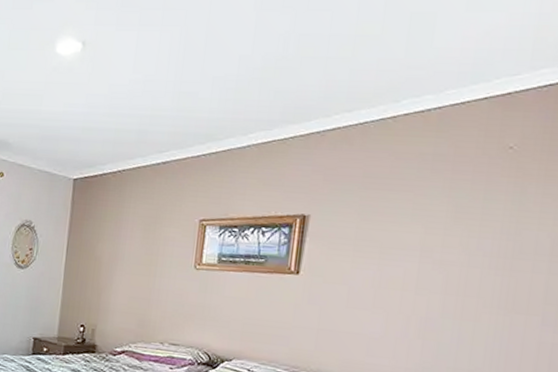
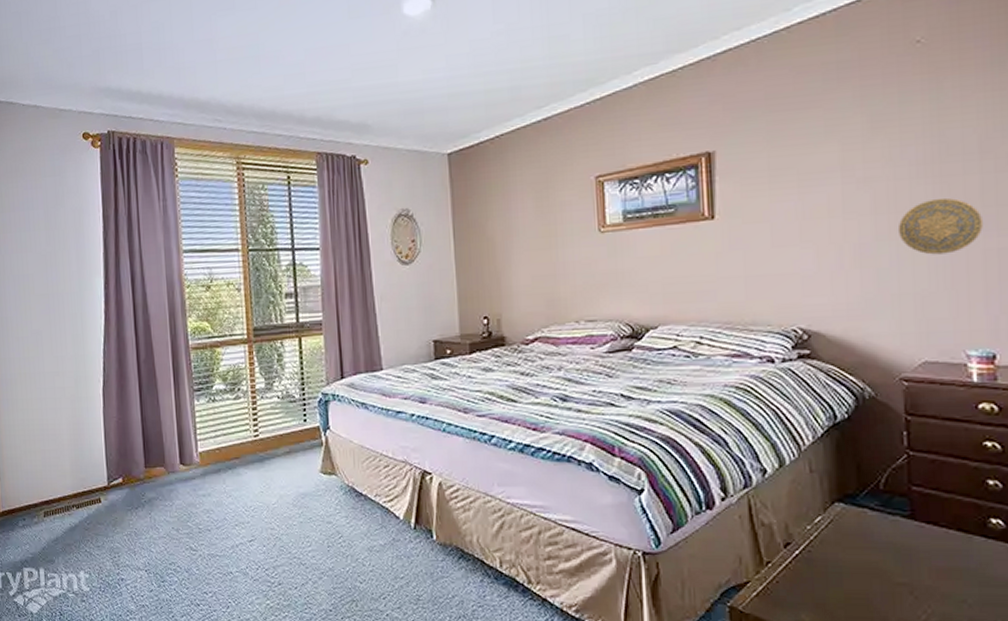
decorative plate: none [462,289,543,341] -> present [897,197,983,255]

